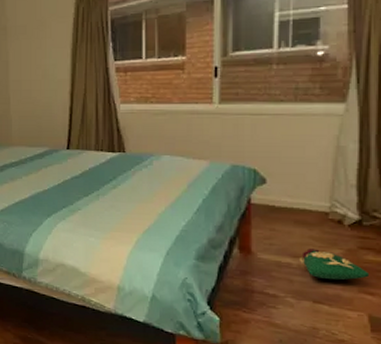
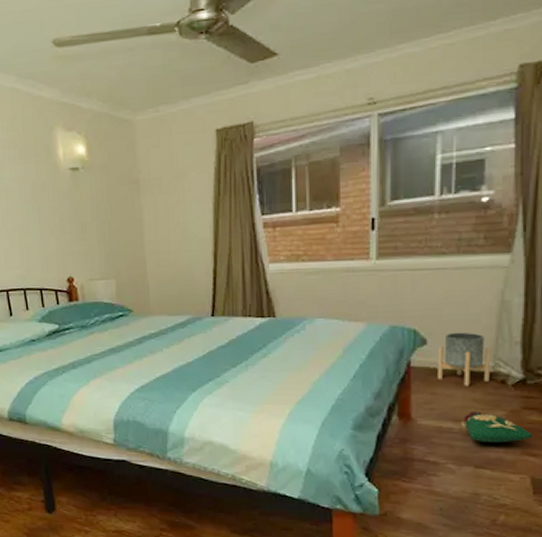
planter: none [277,173,328,225] -> present [438,332,491,387]

